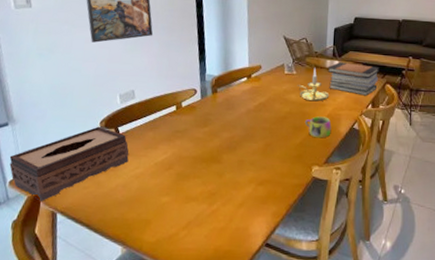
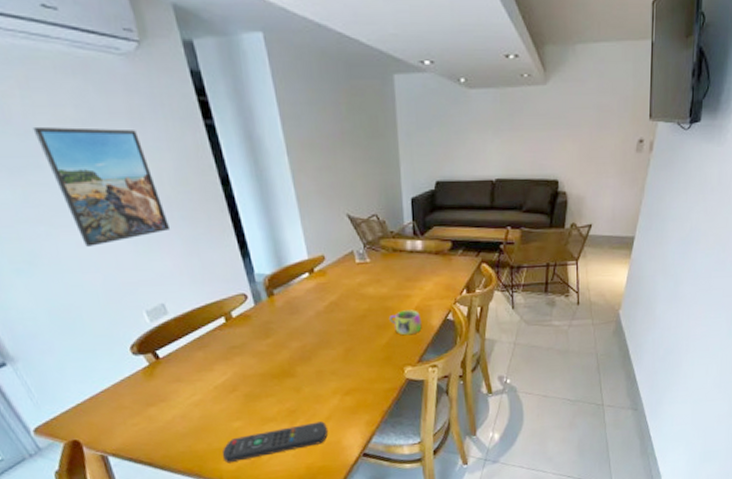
tissue box: present [9,126,129,201] -> none [22,352,181,446]
remote control: none [147,206,239,235] -> present [222,421,328,464]
candle holder: present [297,68,330,102] -> none [373,252,415,294]
book stack: present [327,62,380,96] -> none [408,241,472,280]

